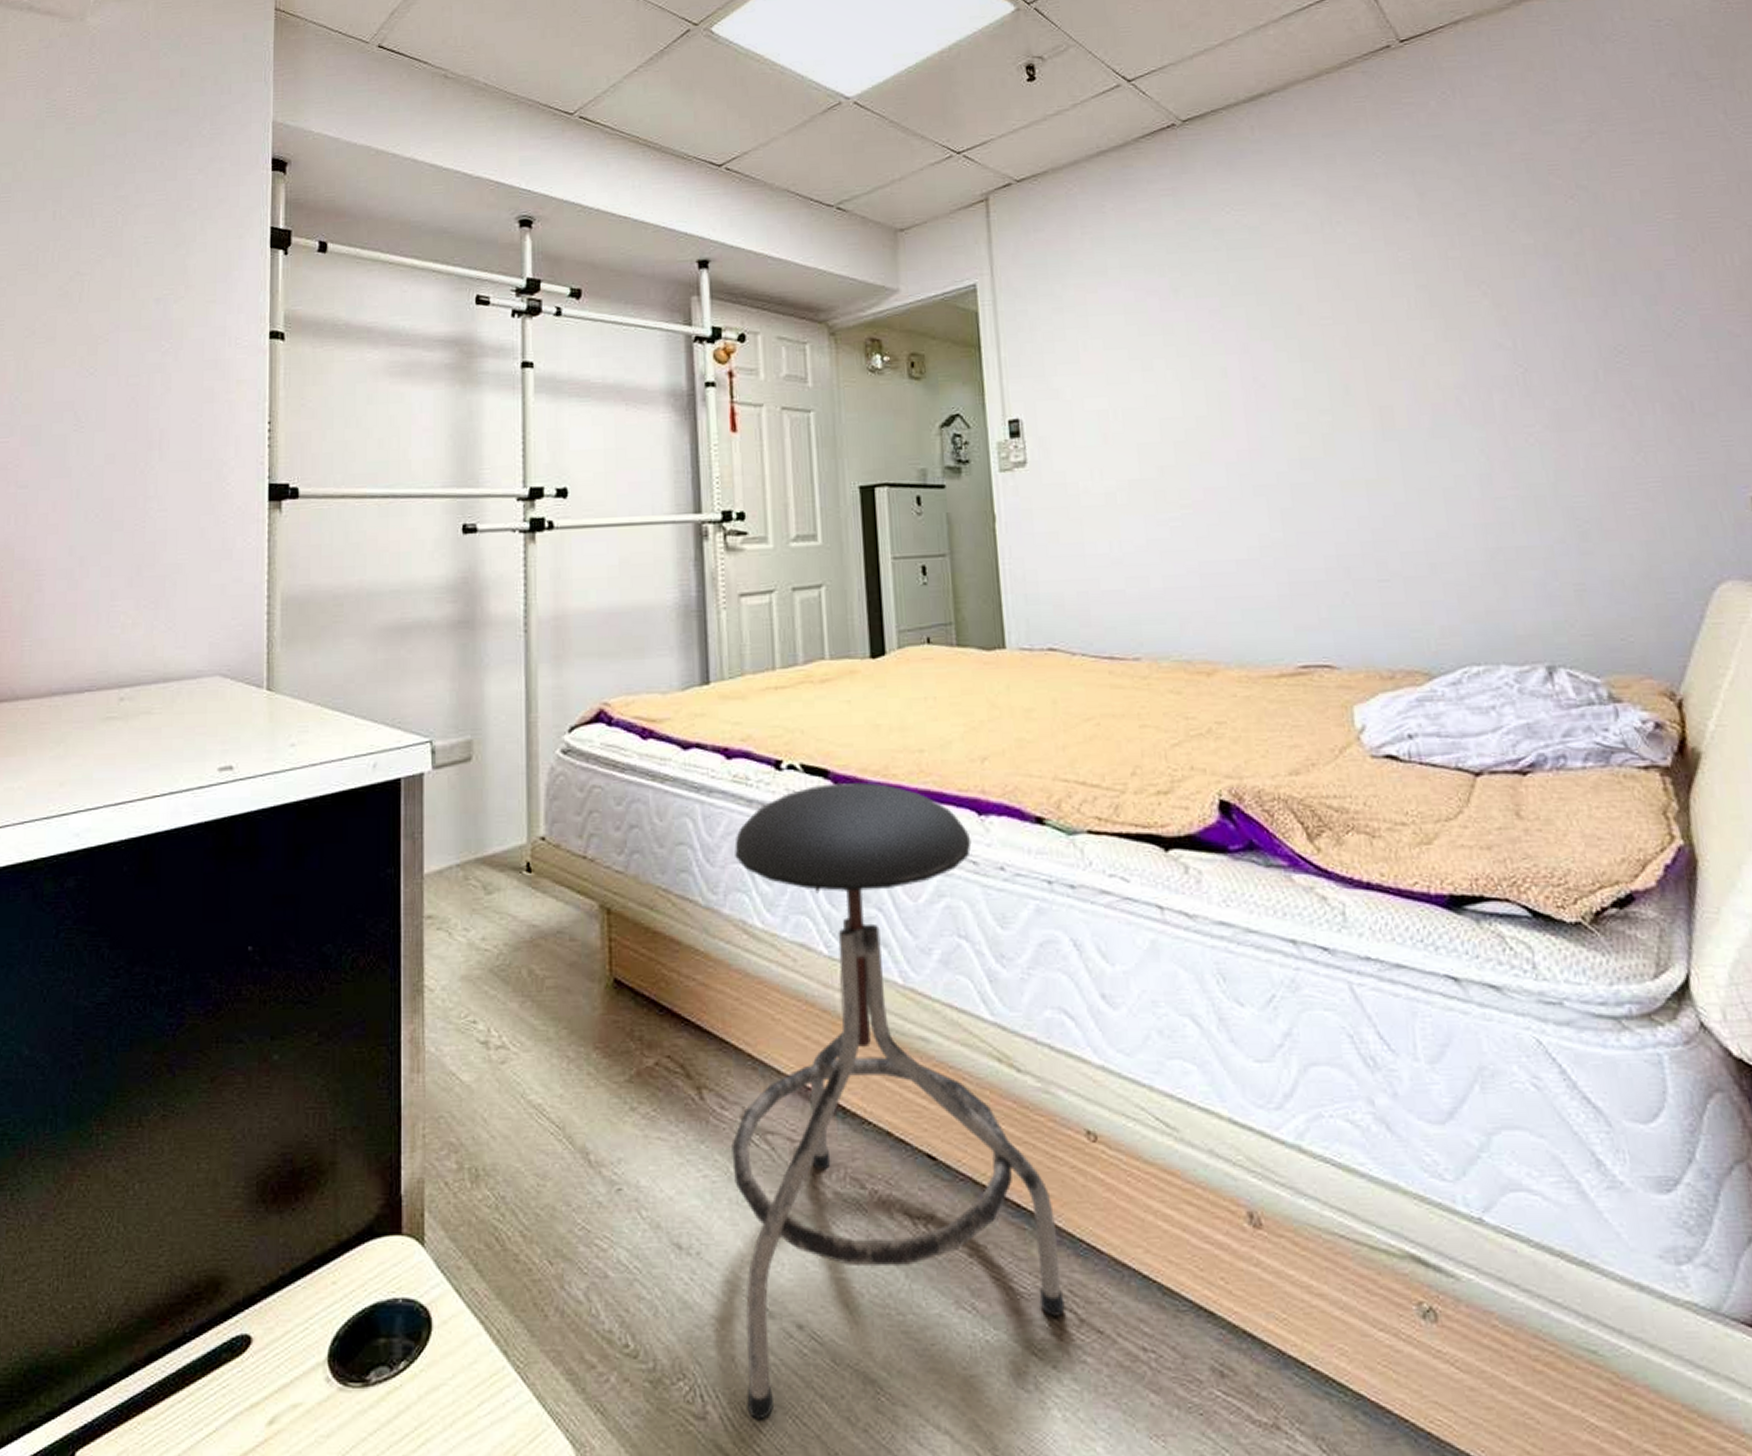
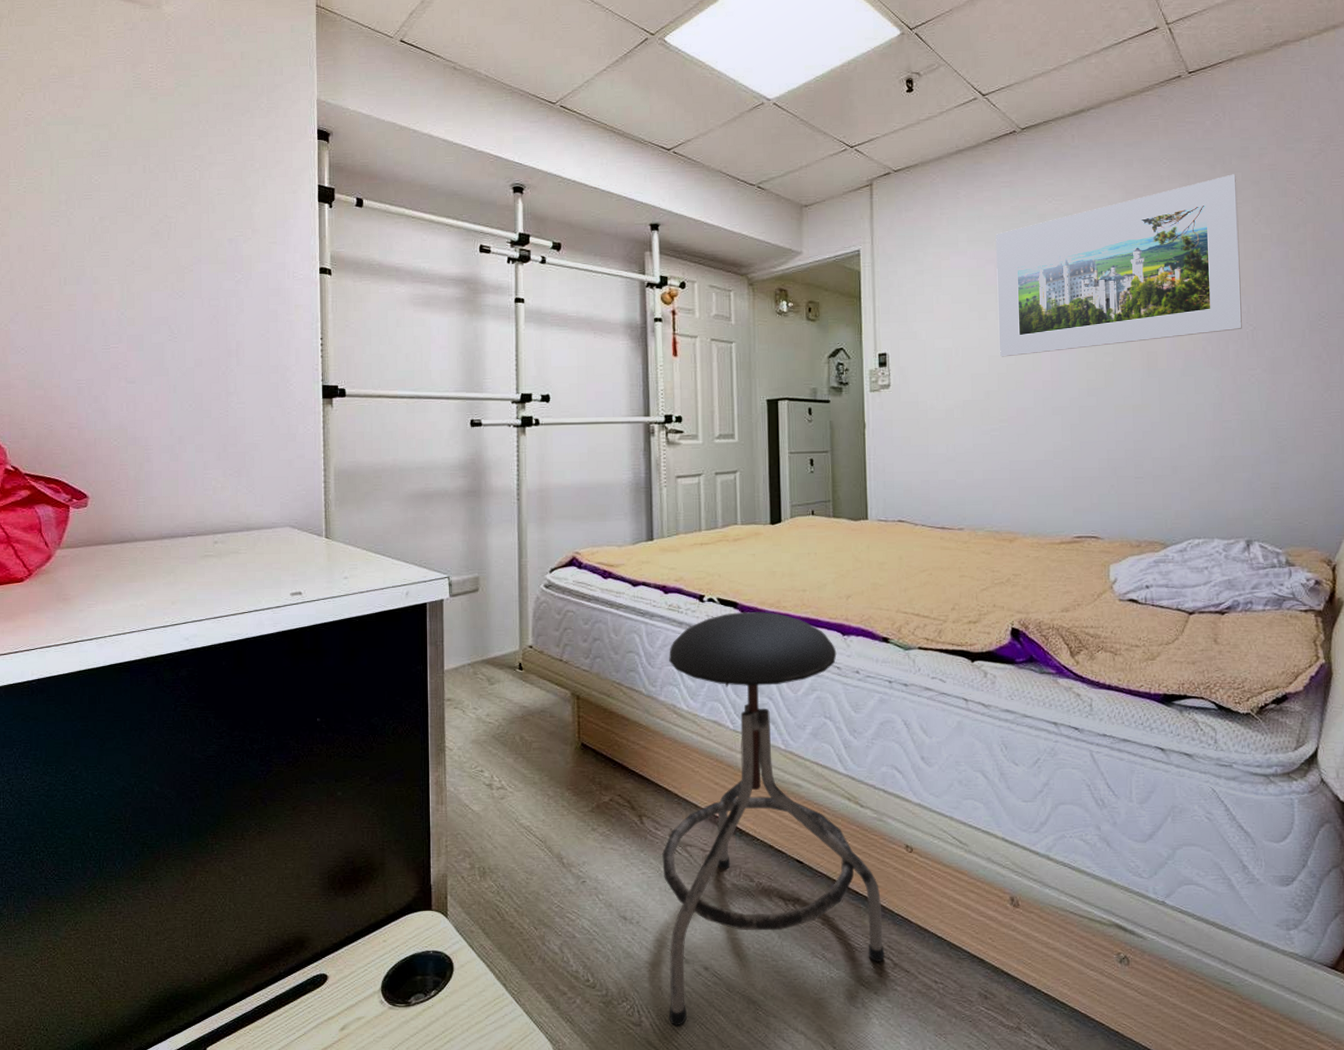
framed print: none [1157,167,1509,420] -> present [996,174,1242,357]

